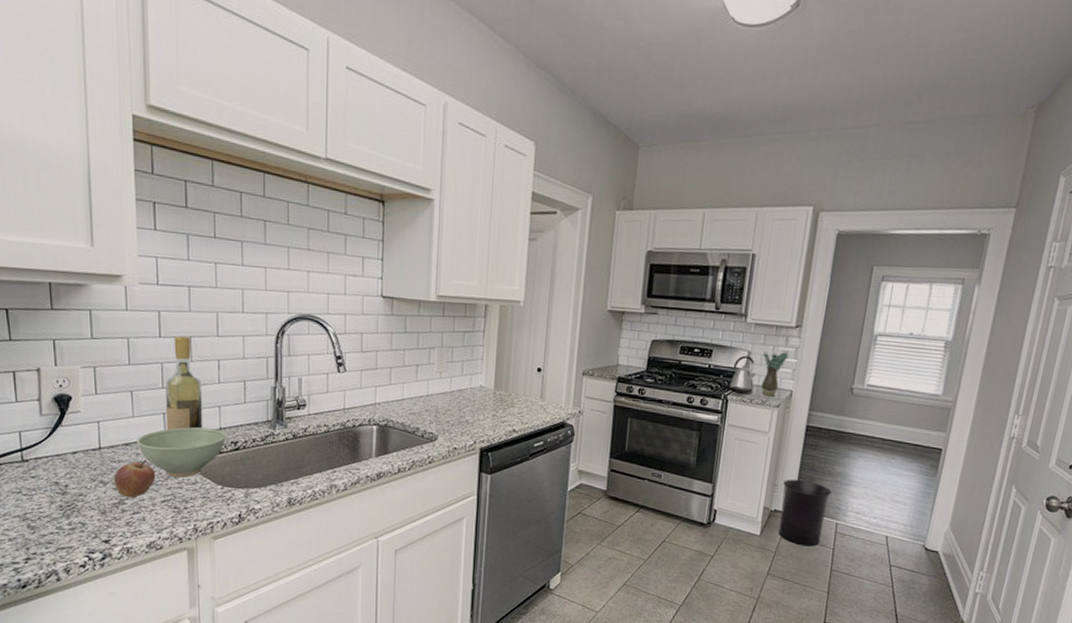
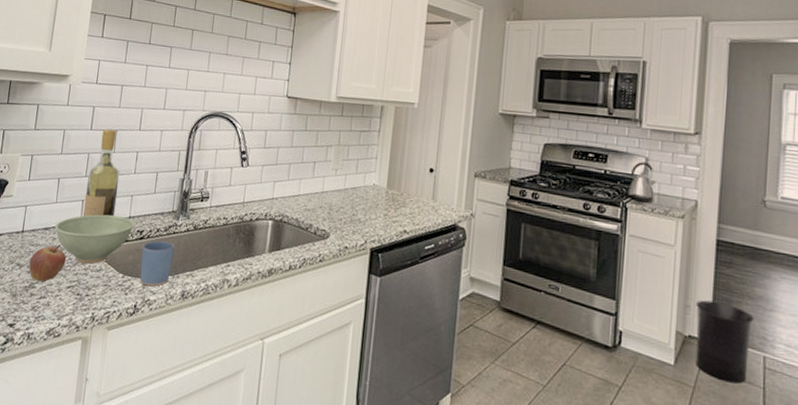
mug: none [238,450,275,496] -> present [140,240,175,287]
vase: present [760,350,789,397] -> none [662,157,690,206]

